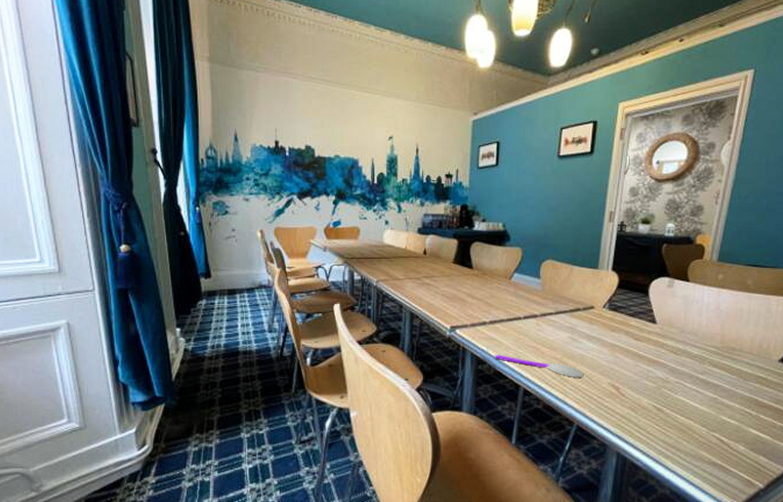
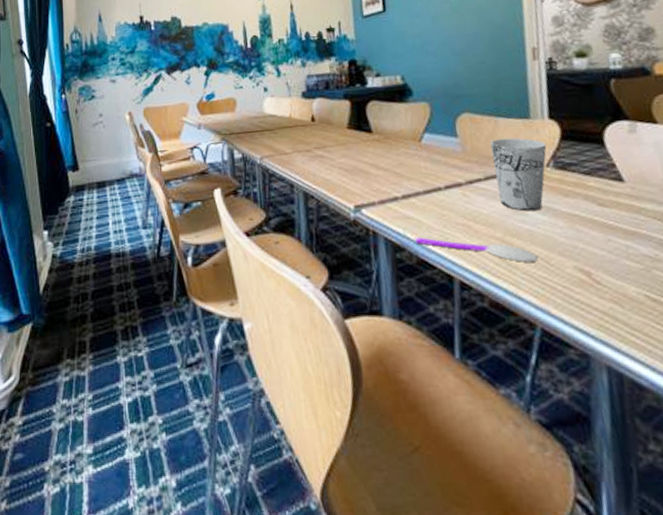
cup: none [564,282,606,340] -> present [490,137,547,212]

